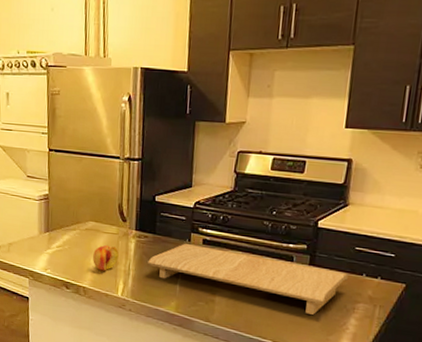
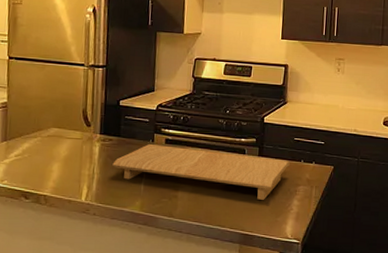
fruit: present [93,244,119,271] -> none [55,150,83,177]

